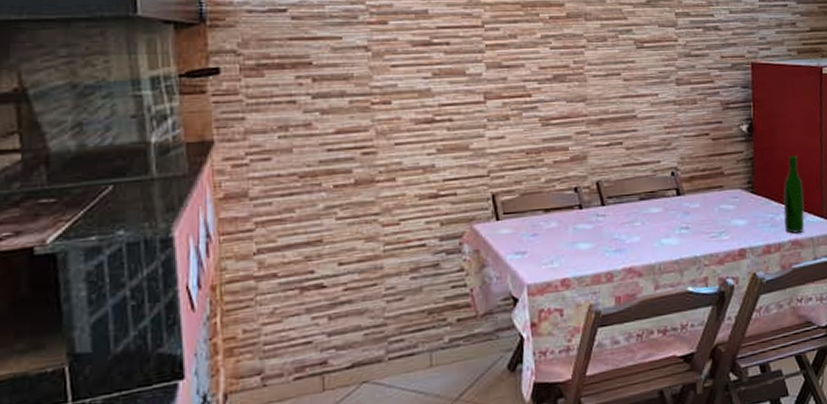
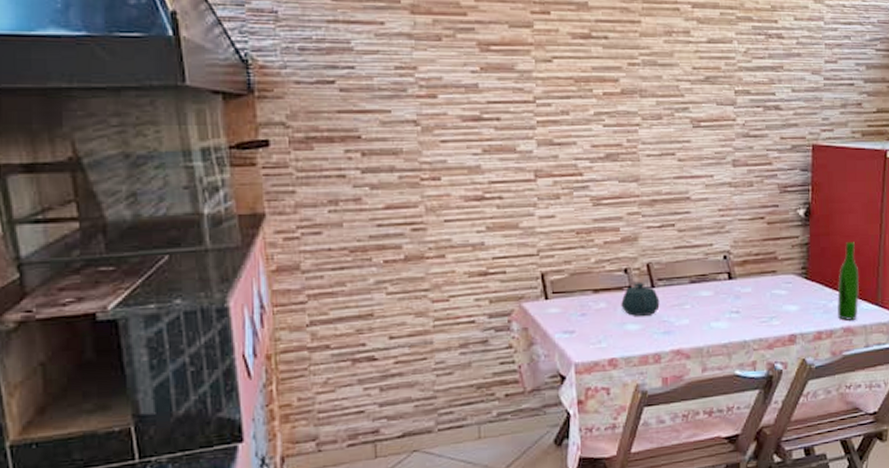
teapot: none [572,201,611,235] -> present [621,283,660,316]

